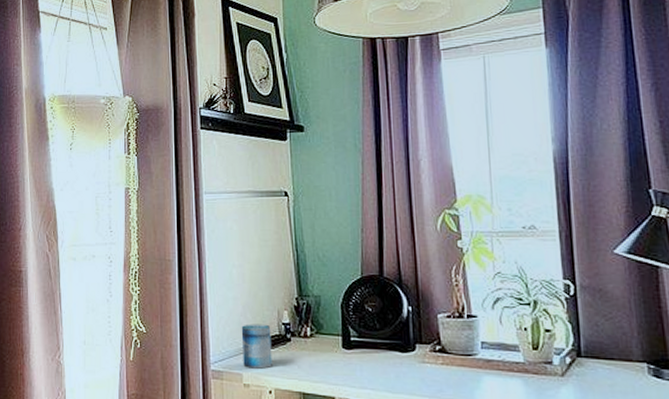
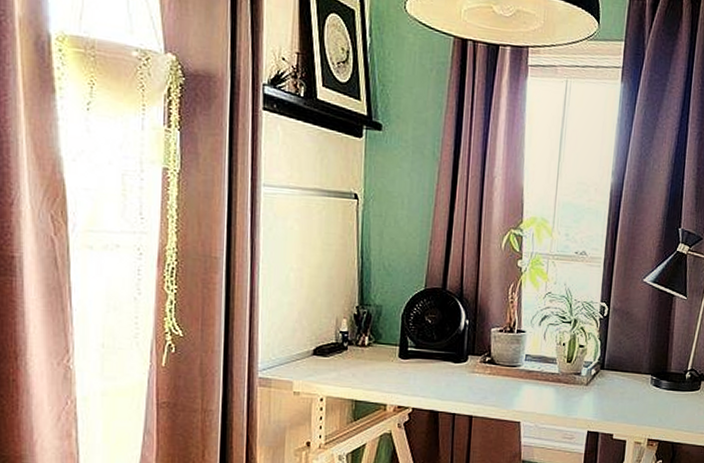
beverage can: present [241,324,272,369] -> none [294,331,328,377]

